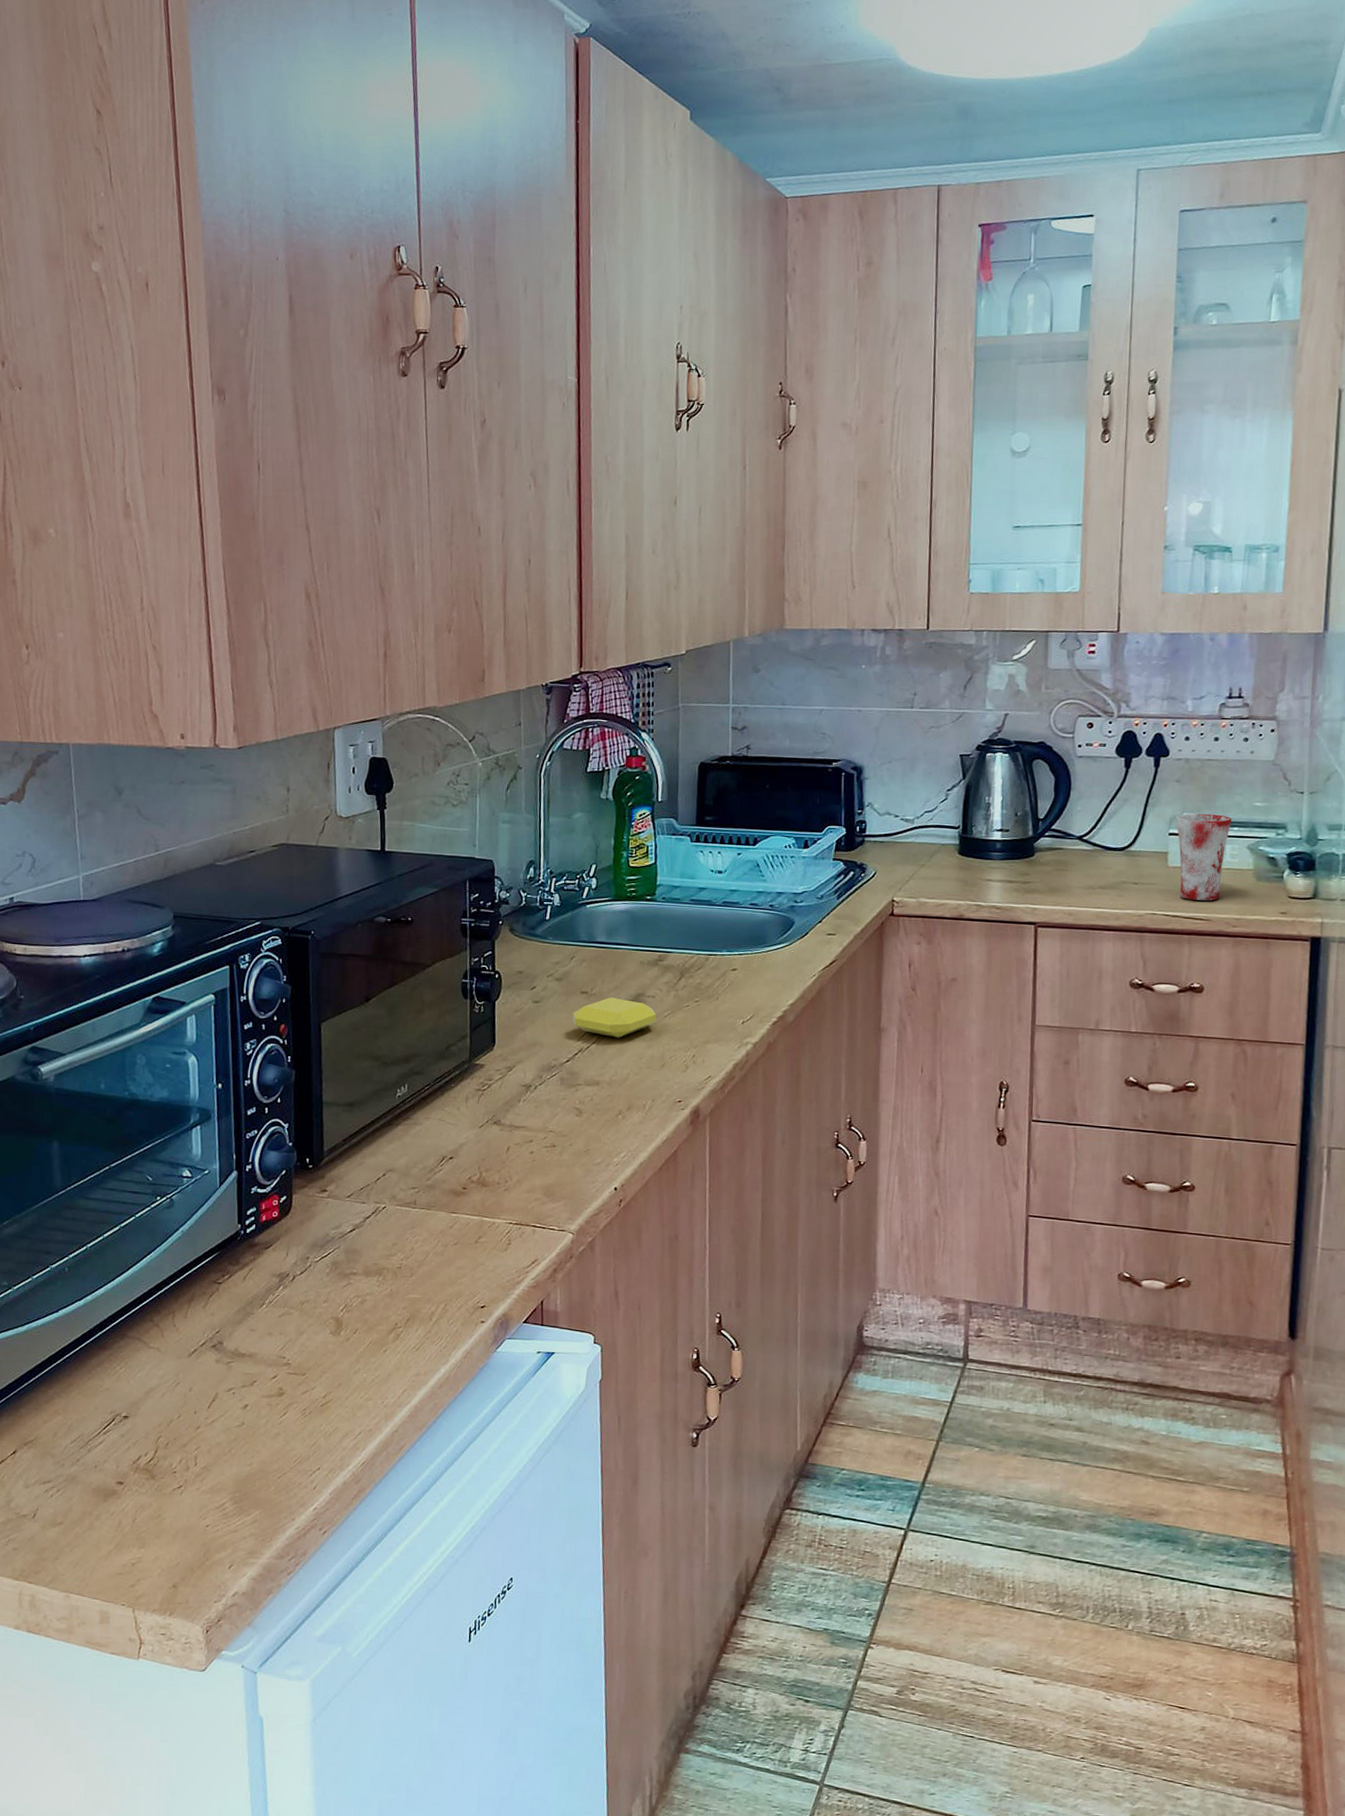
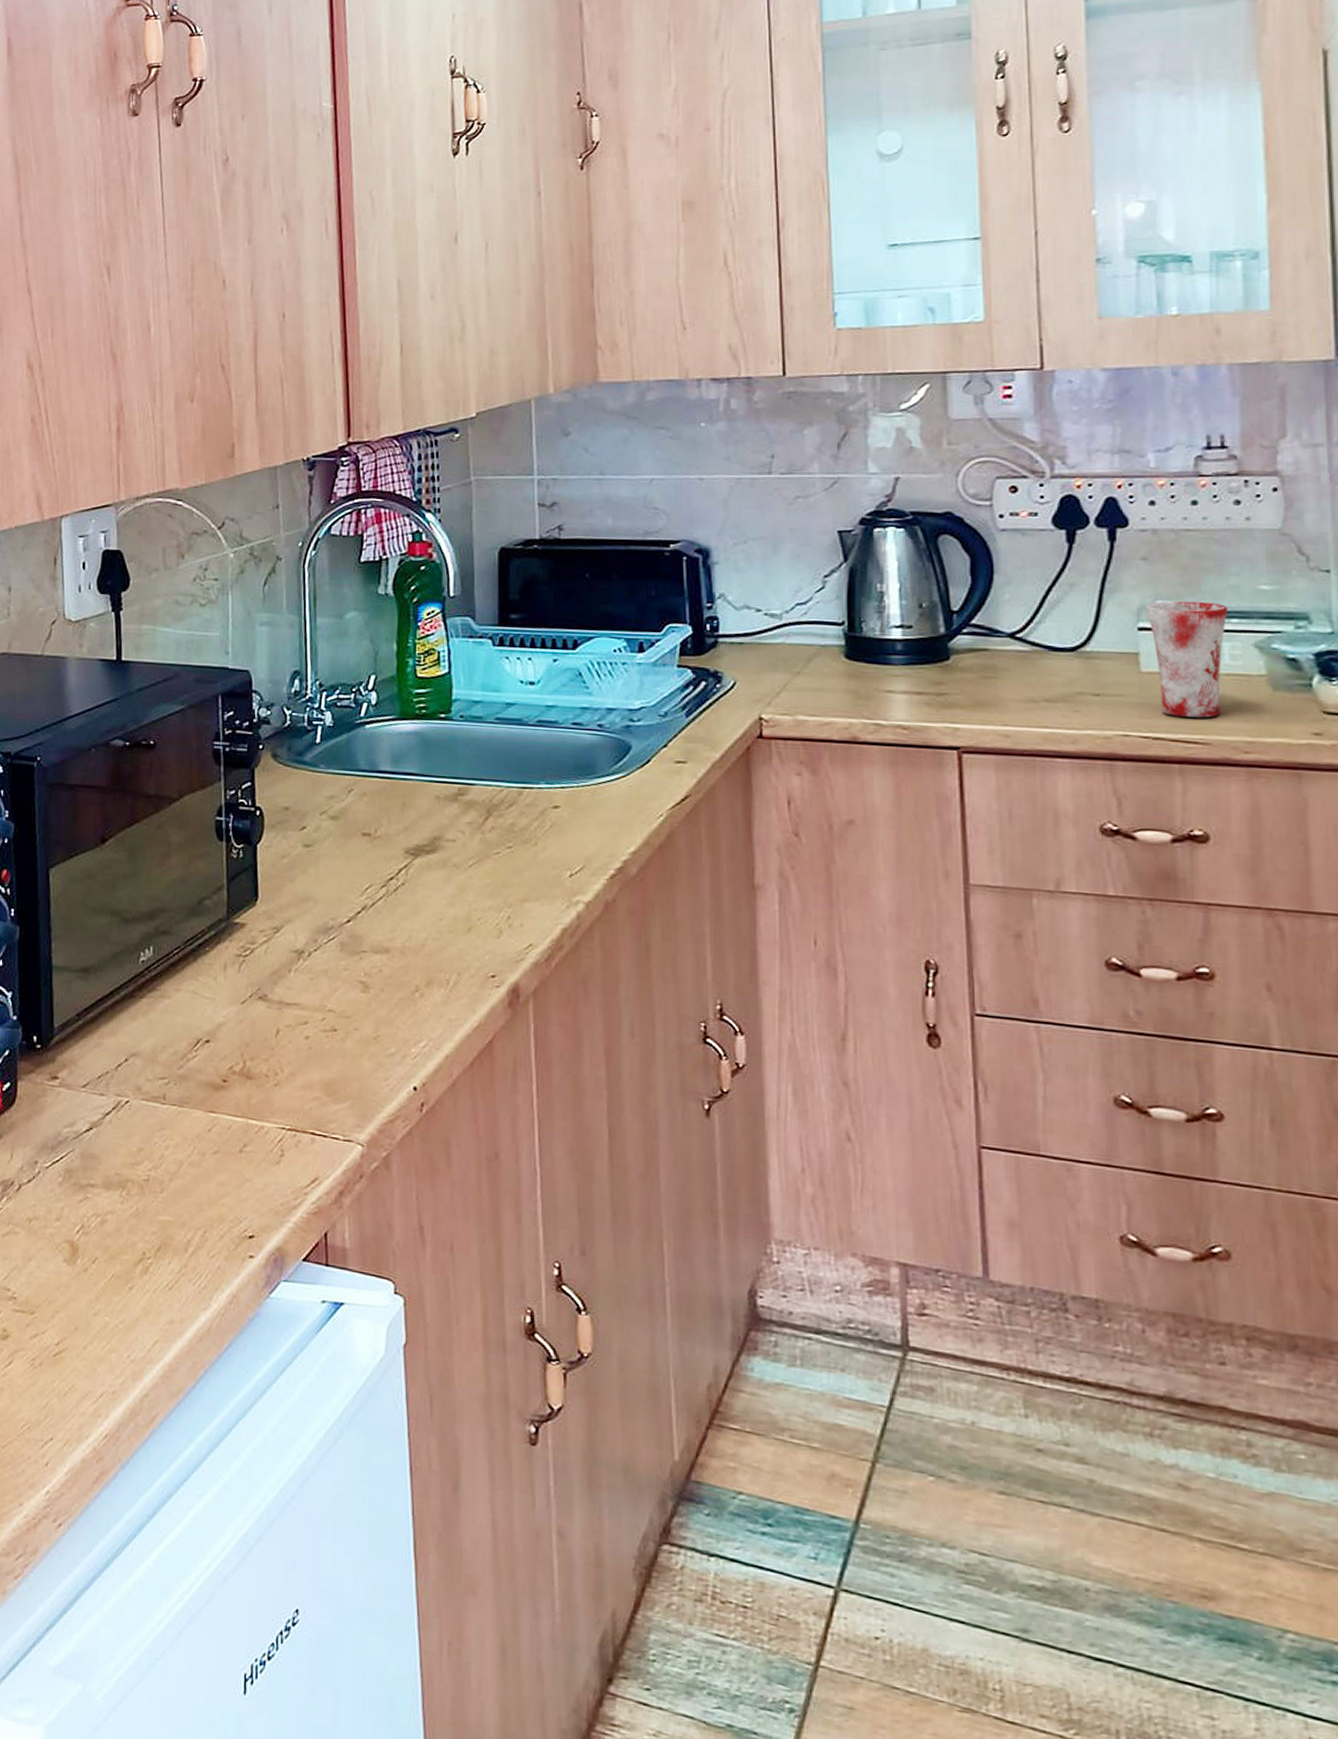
soap bar: present [572,997,657,1038] -> none [352,841,459,893]

